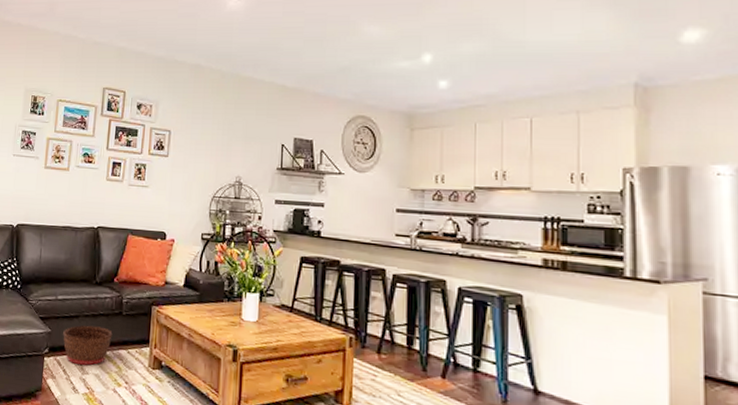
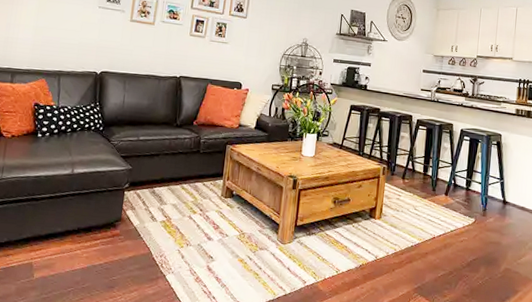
basket: present [63,325,113,366] -> none [143,162,190,197]

